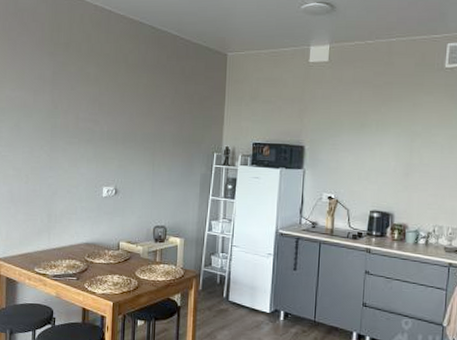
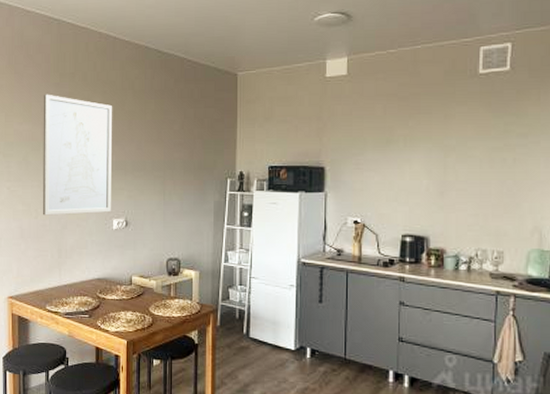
wall art: none [33,62,106,181] -> present [42,94,113,216]

